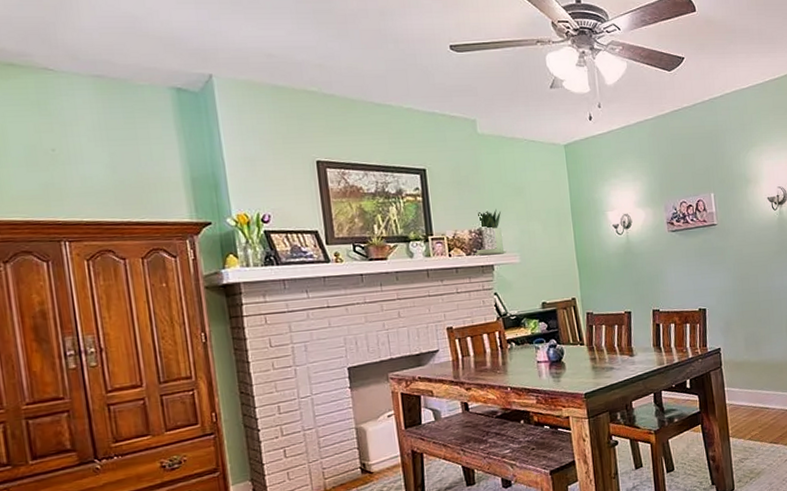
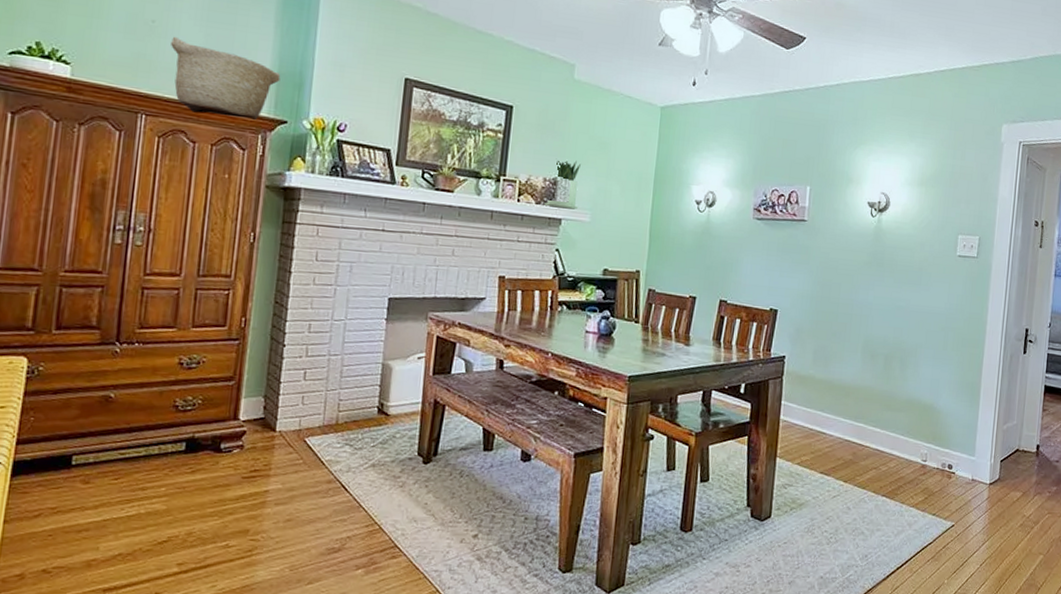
basket: none [76,161,195,231] -> present [171,36,281,121]

